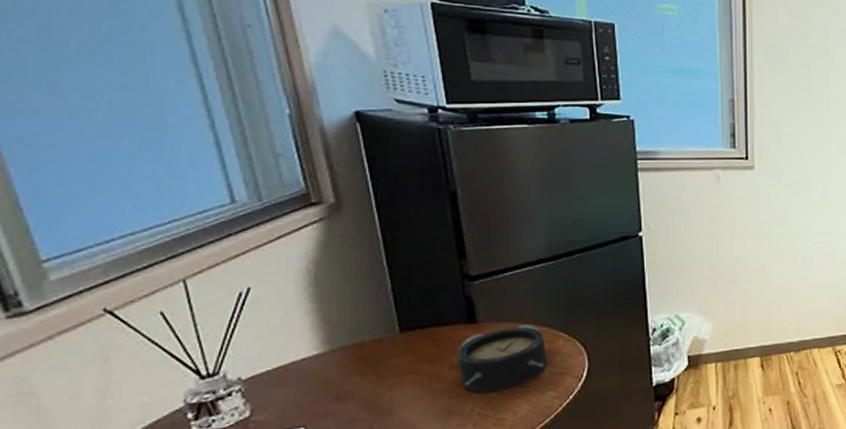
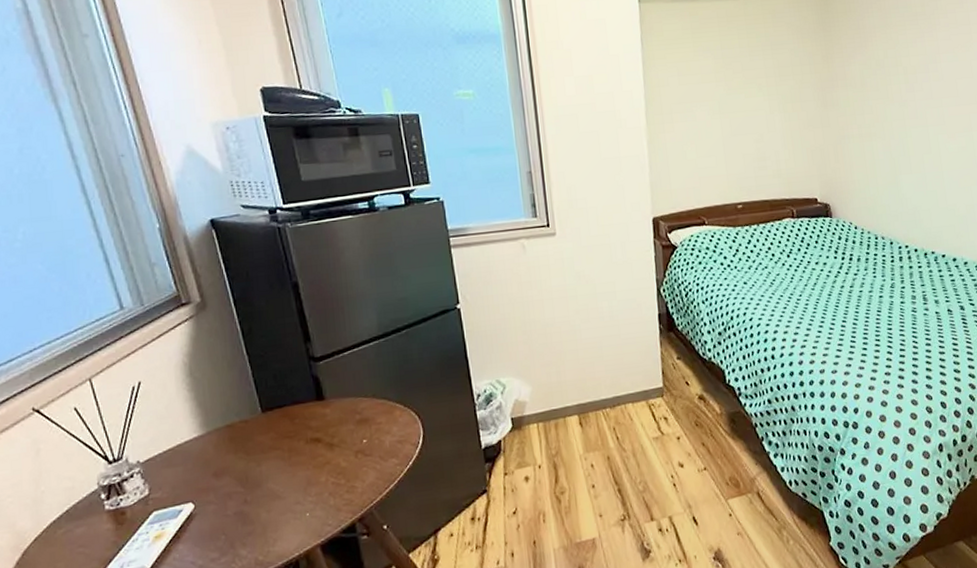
alarm clock: present [456,324,547,393] -> none [310,398,388,464]

